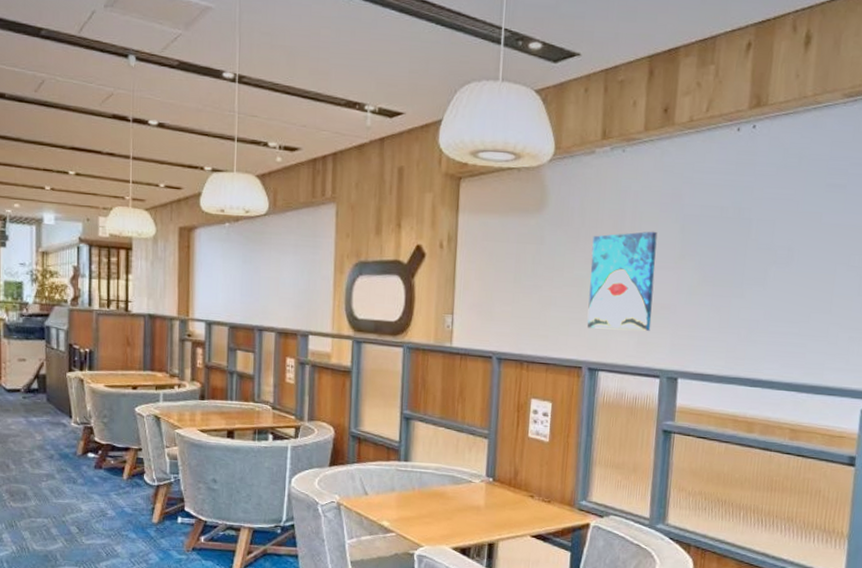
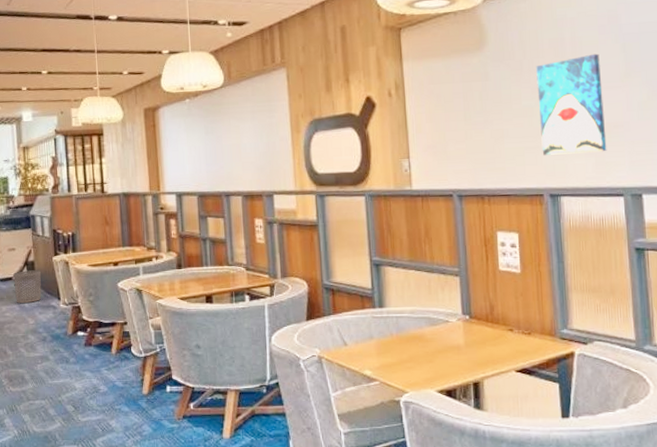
waste bin: none [22,383,52,418] -> present [13,270,42,303]

